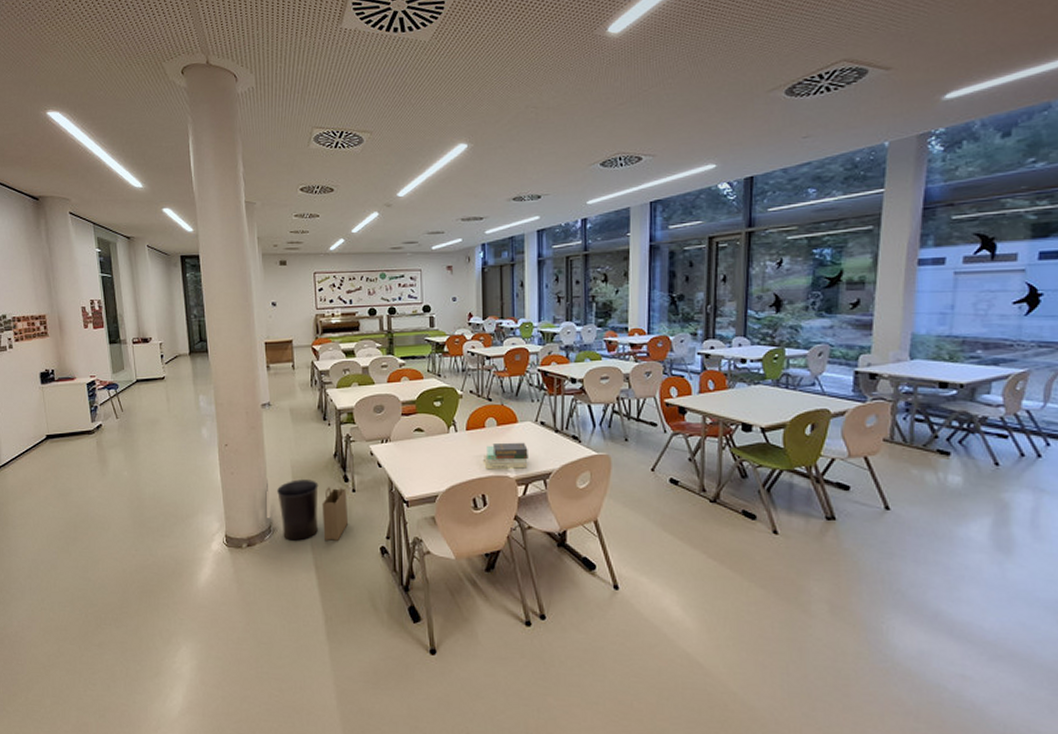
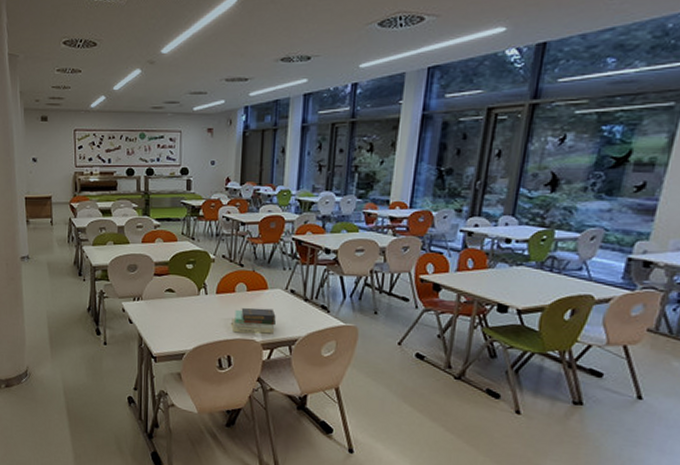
waste bin: present [277,479,319,541] -> none [34,329,72,386]
shopping bag: present [322,487,348,541] -> none [74,338,99,388]

